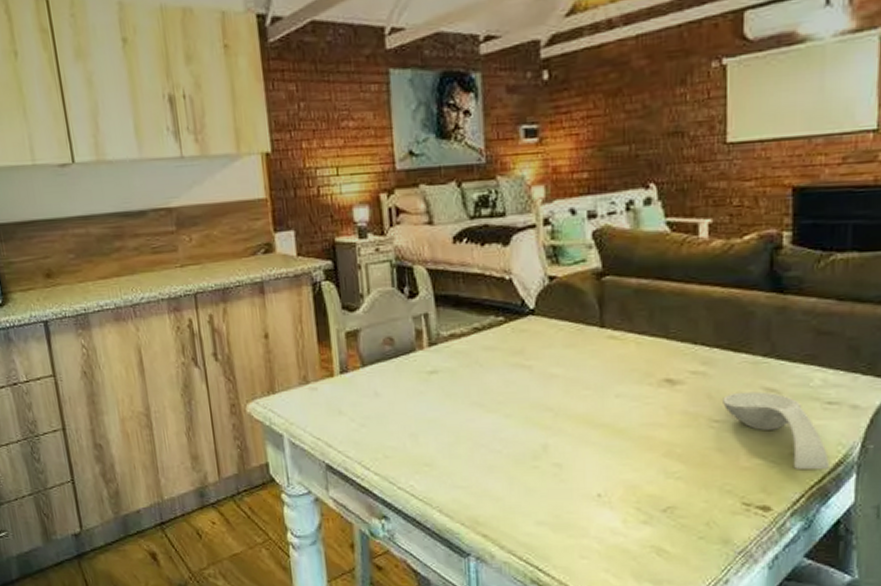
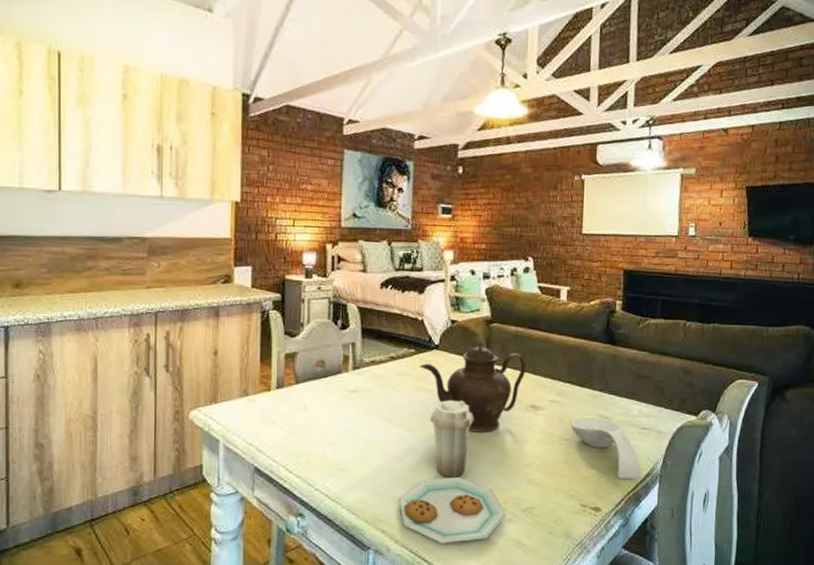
plate: none [500,377,640,549] -> present [399,400,506,543]
teapot: none [511,302,656,416] -> present [419,342,527,433]

